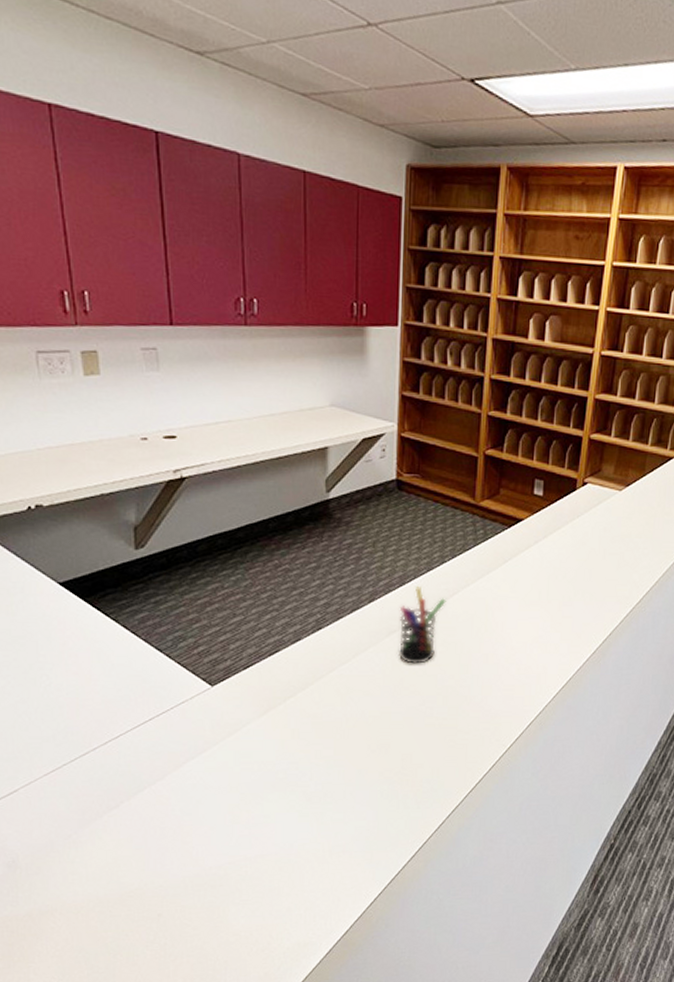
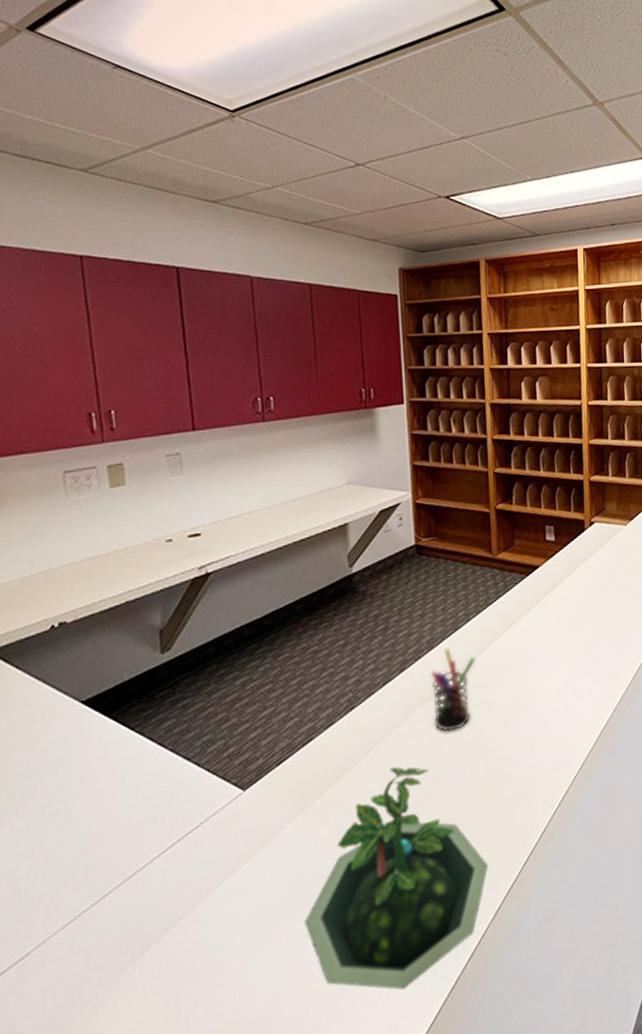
terrarium: none [262,688,438,873] -> present [303,766,489,990]

